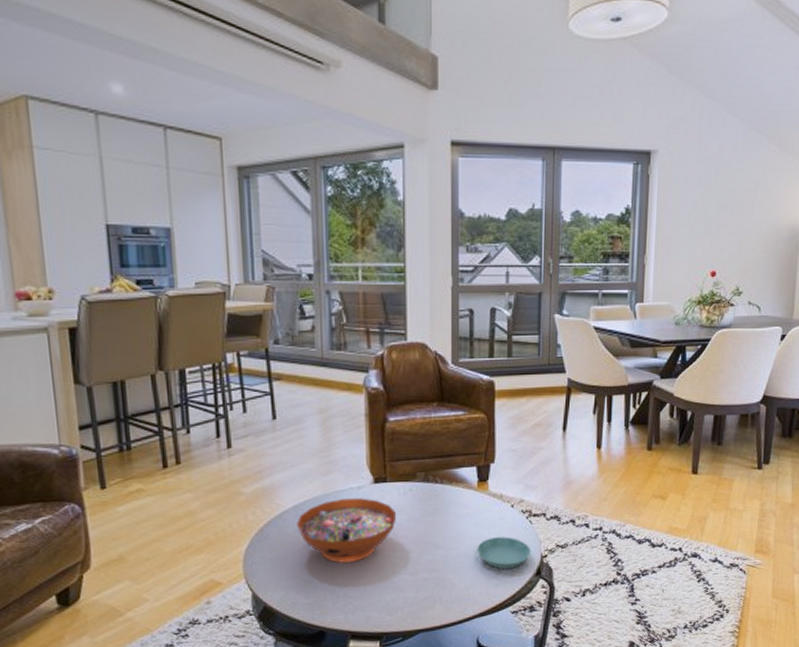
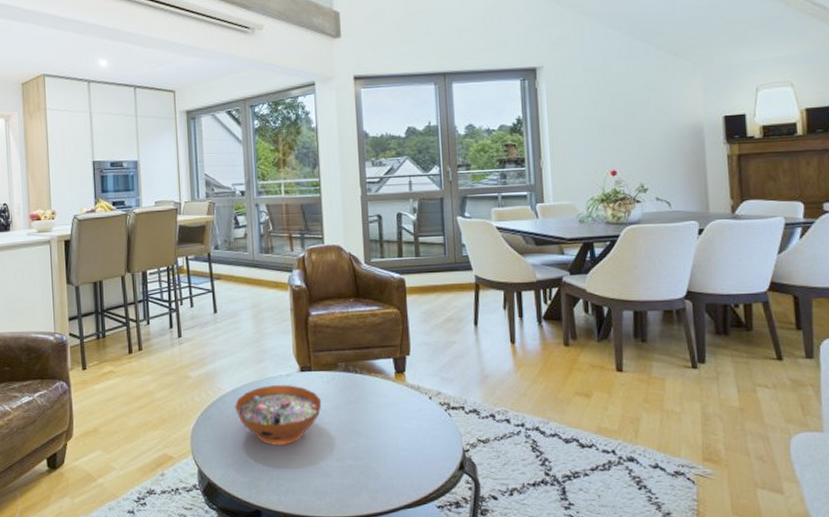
saucer: present [477,537,532,570] -> none [398,428,453,462]

